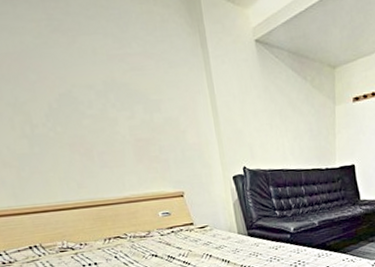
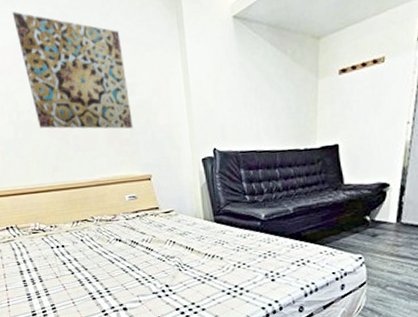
wall art: none [13,14,162,147] -> present [12,11,133,129]

